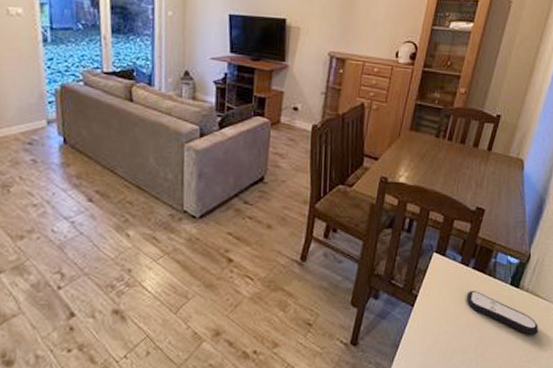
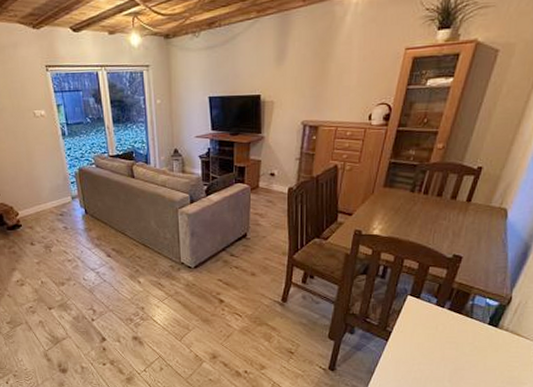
remote control: present [466,291,539,336] -> none [441,329,519,370]

